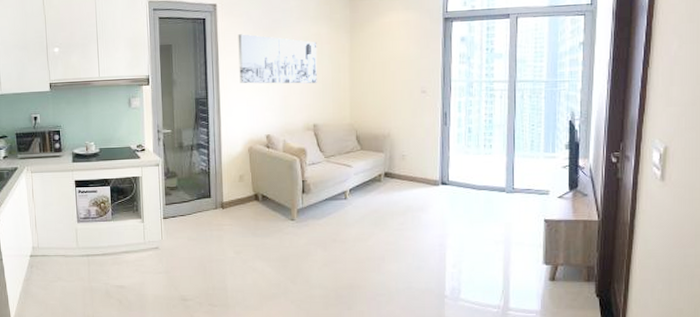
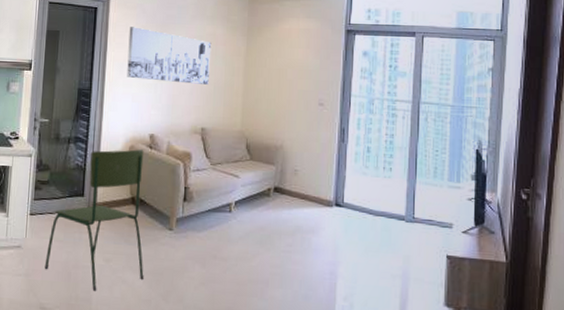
chair: none [181,150,272,280] -> present [44,149,144,291]

